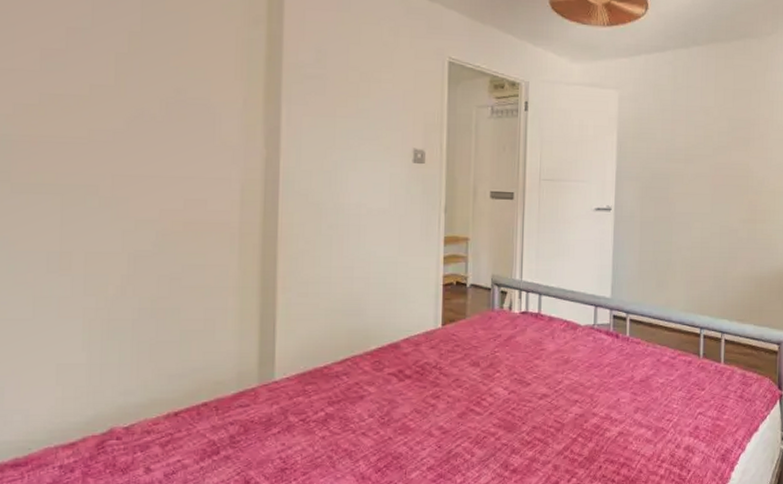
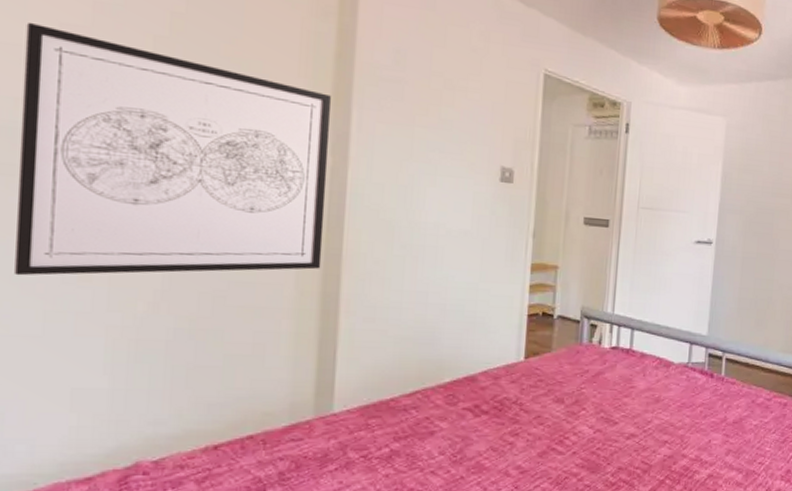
wall art: none [9,49,264,267] -> present [14,22,332,276]

